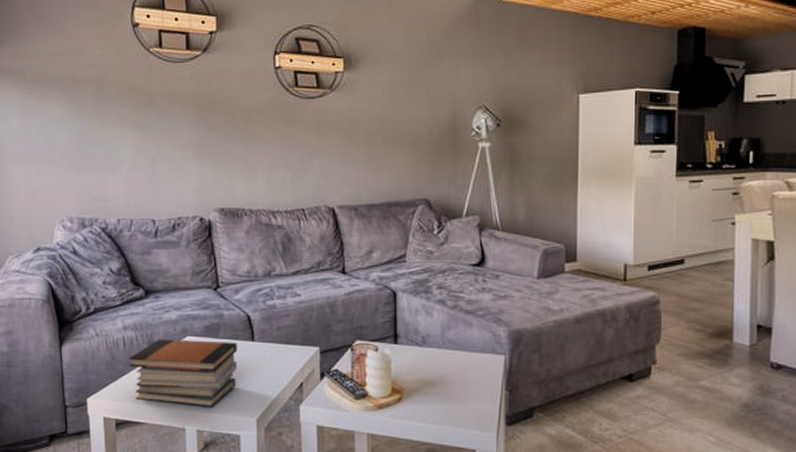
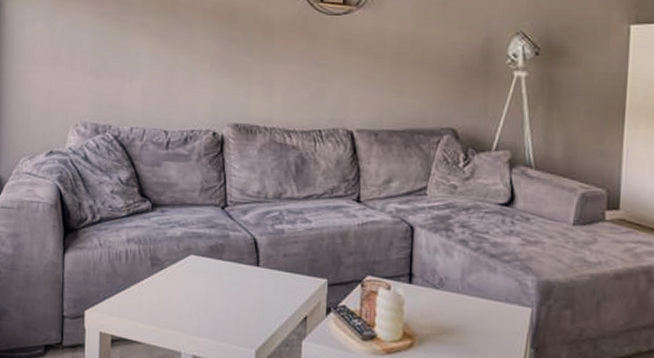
book stack: present [129,339,238,407] -> none [130,255,241,333]

